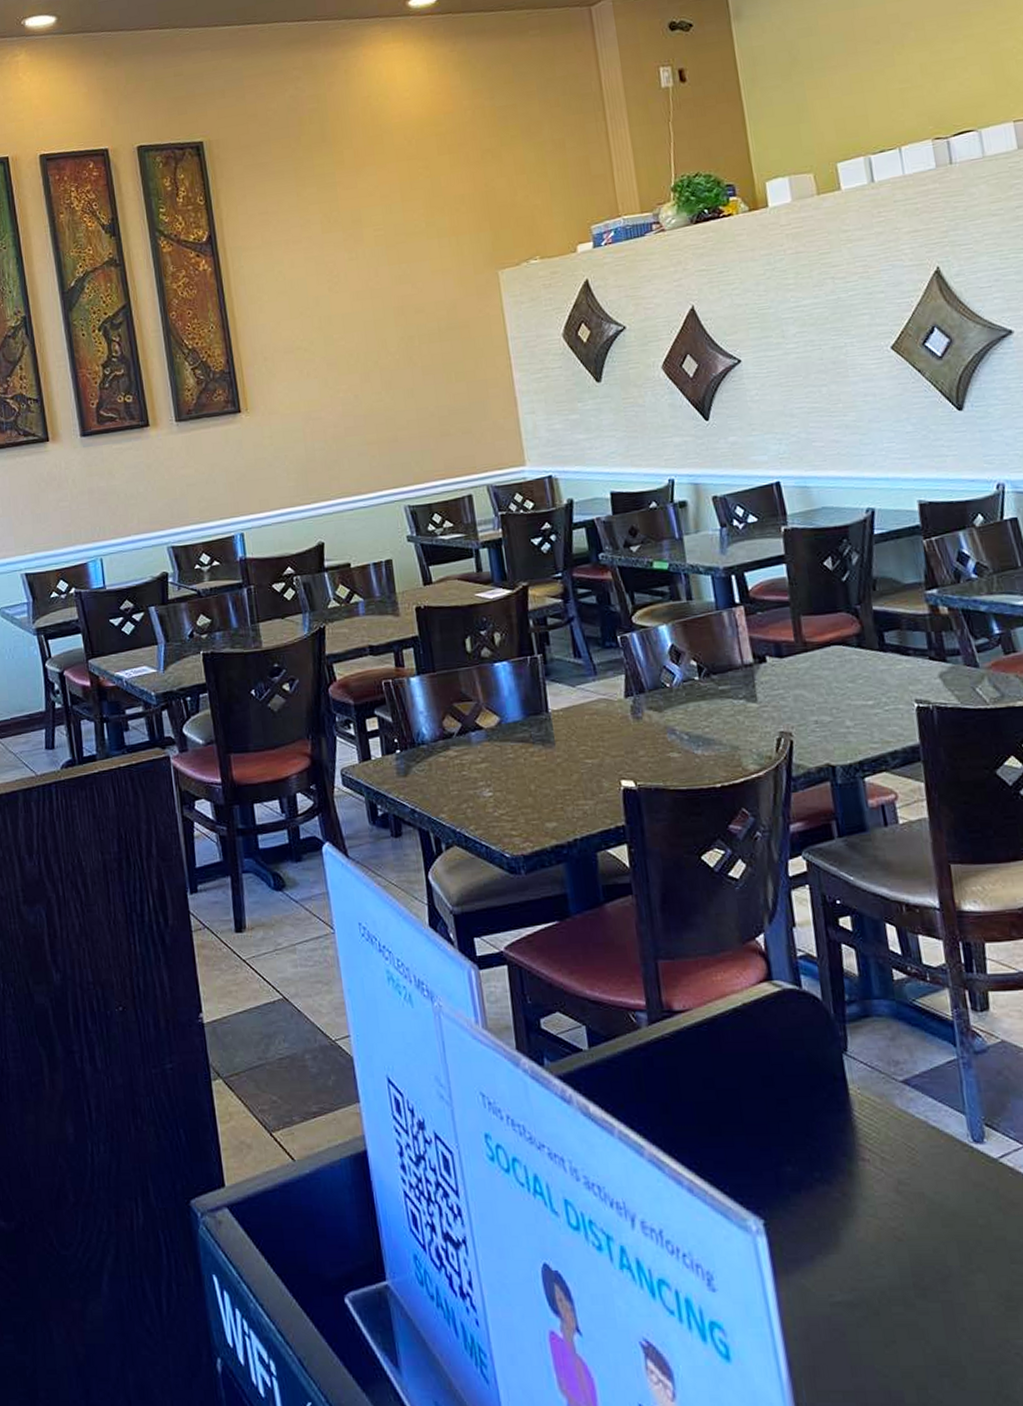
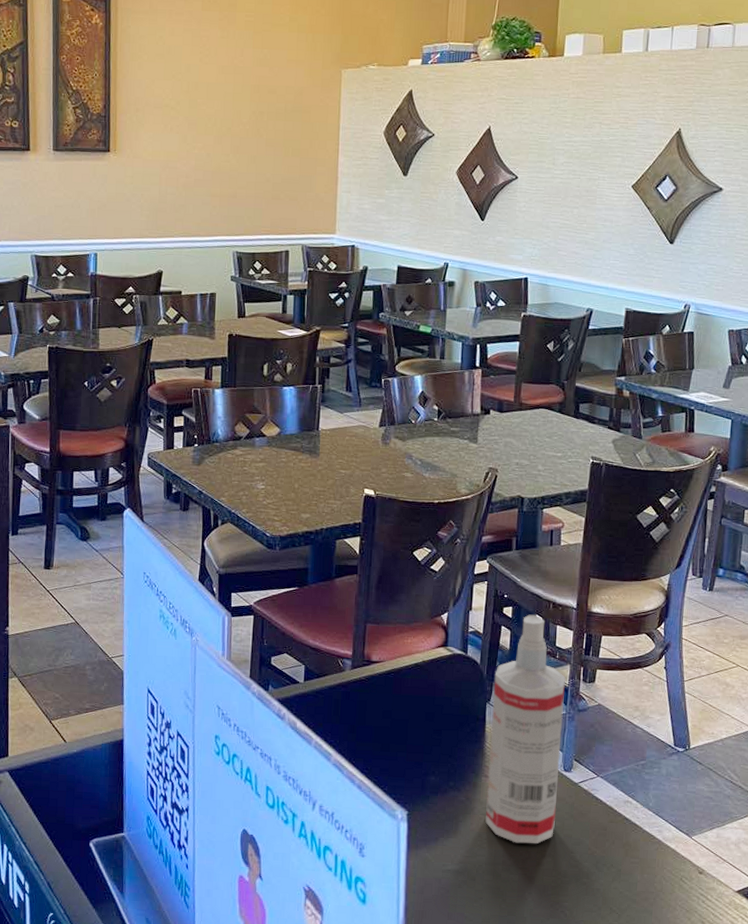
spray bottle: none [845,923,978,1255] -> present [485,614,566,844]

